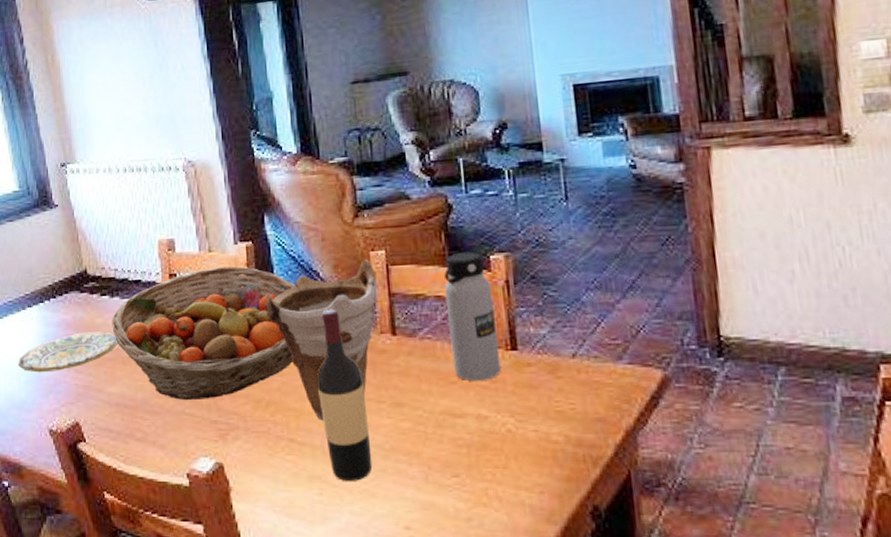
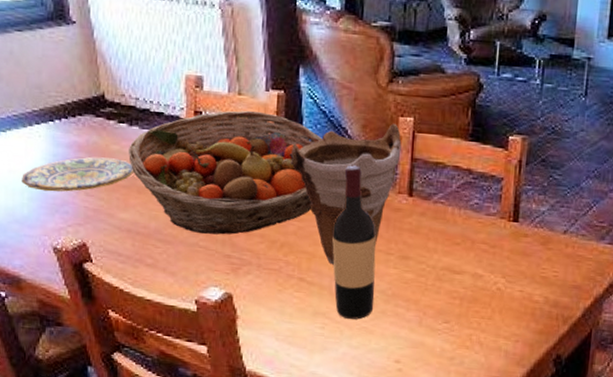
water bottle: present [444,251,501,382] -> none [460,129,506,245]

